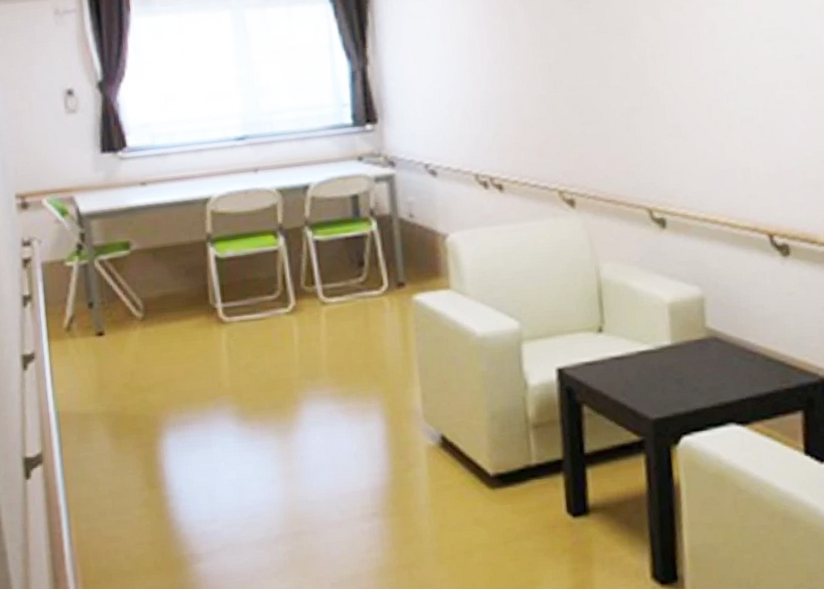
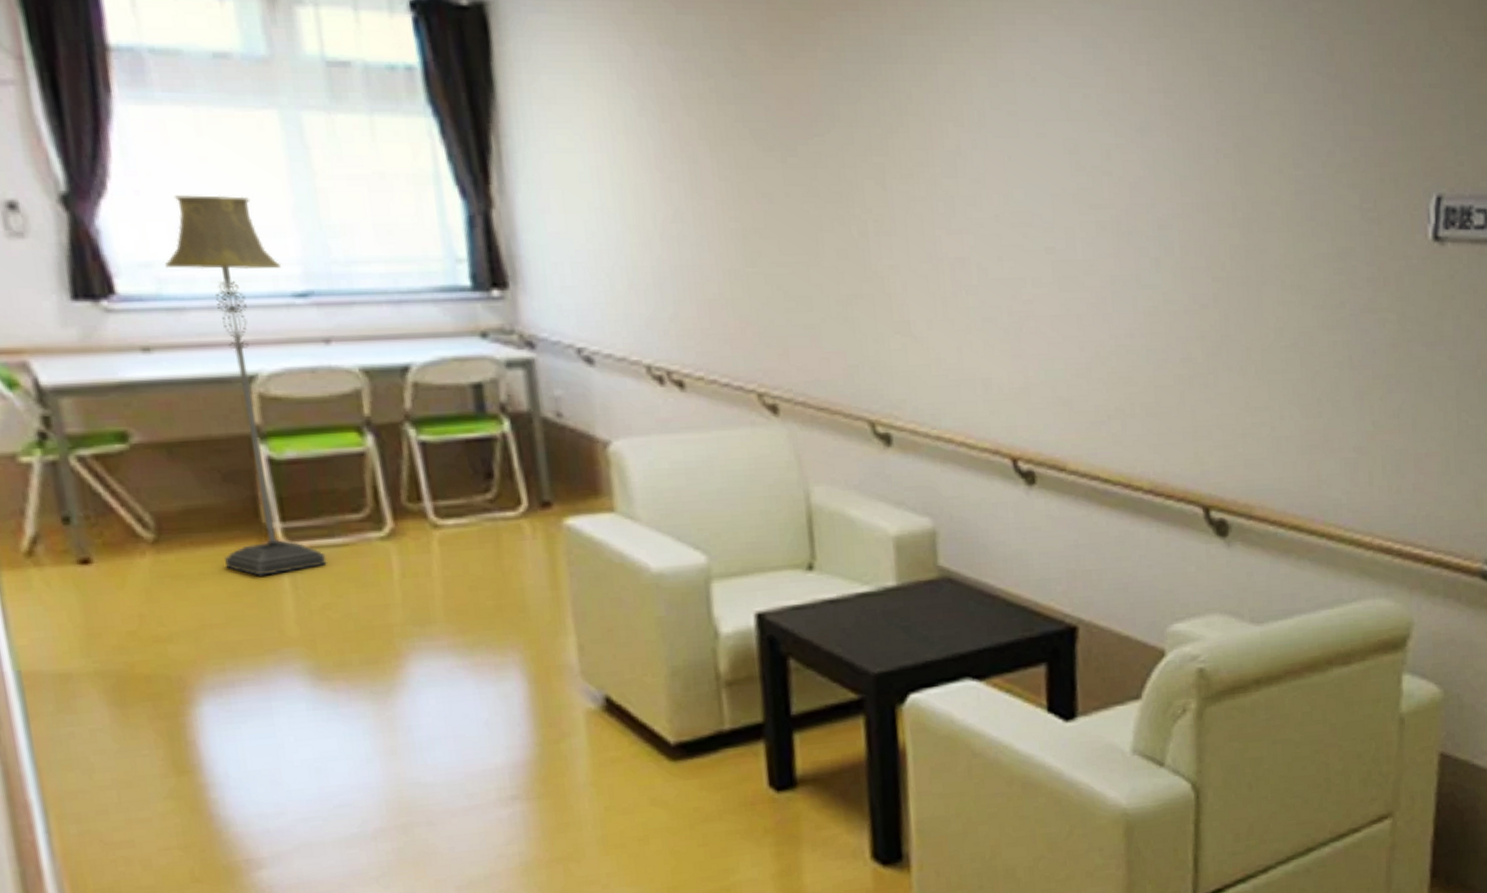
floor lamp: none [157,72,250,343] -> present [165,195,327,576]

